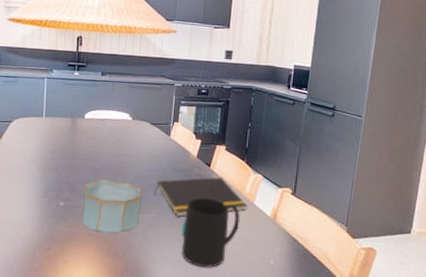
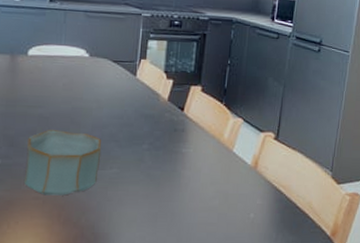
notepad: present [154,177,247,217] -> none [116,123,226,170]
mug: present [181,197,240,268] -> none [149,147,217,228]

